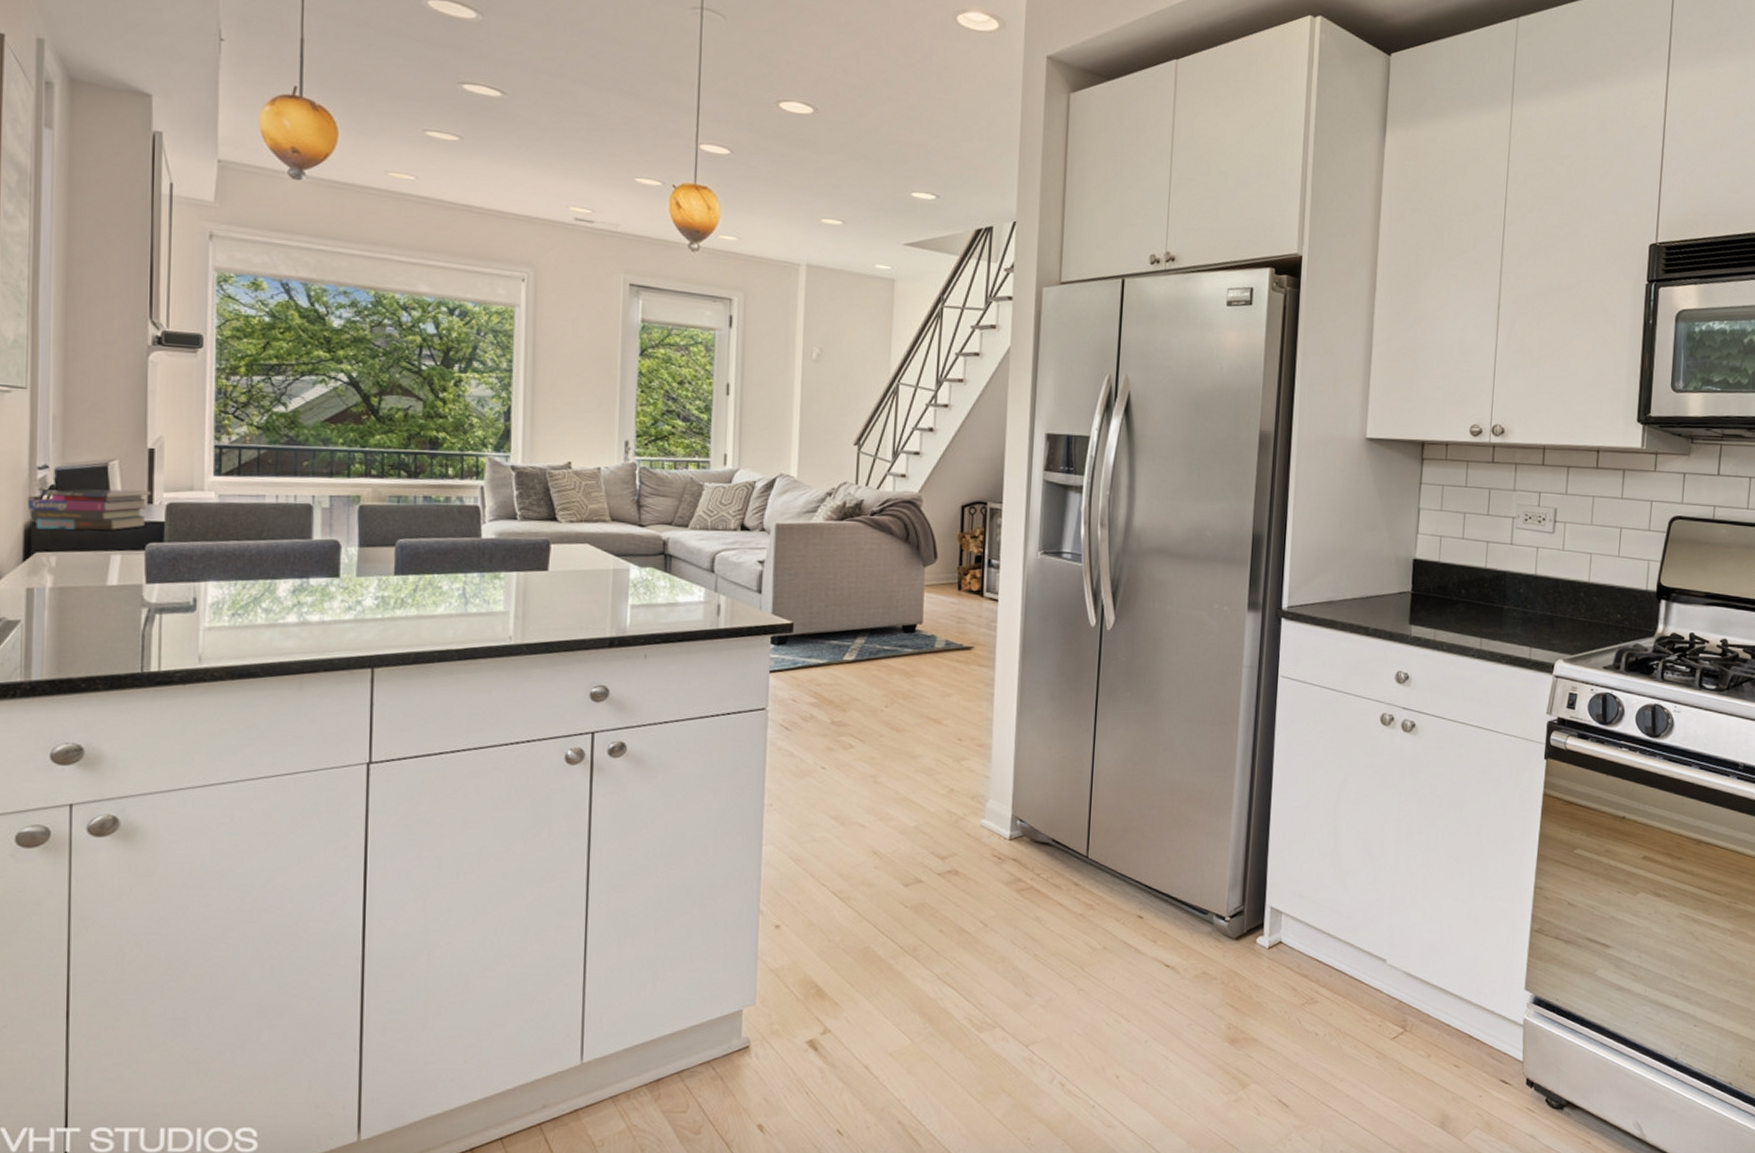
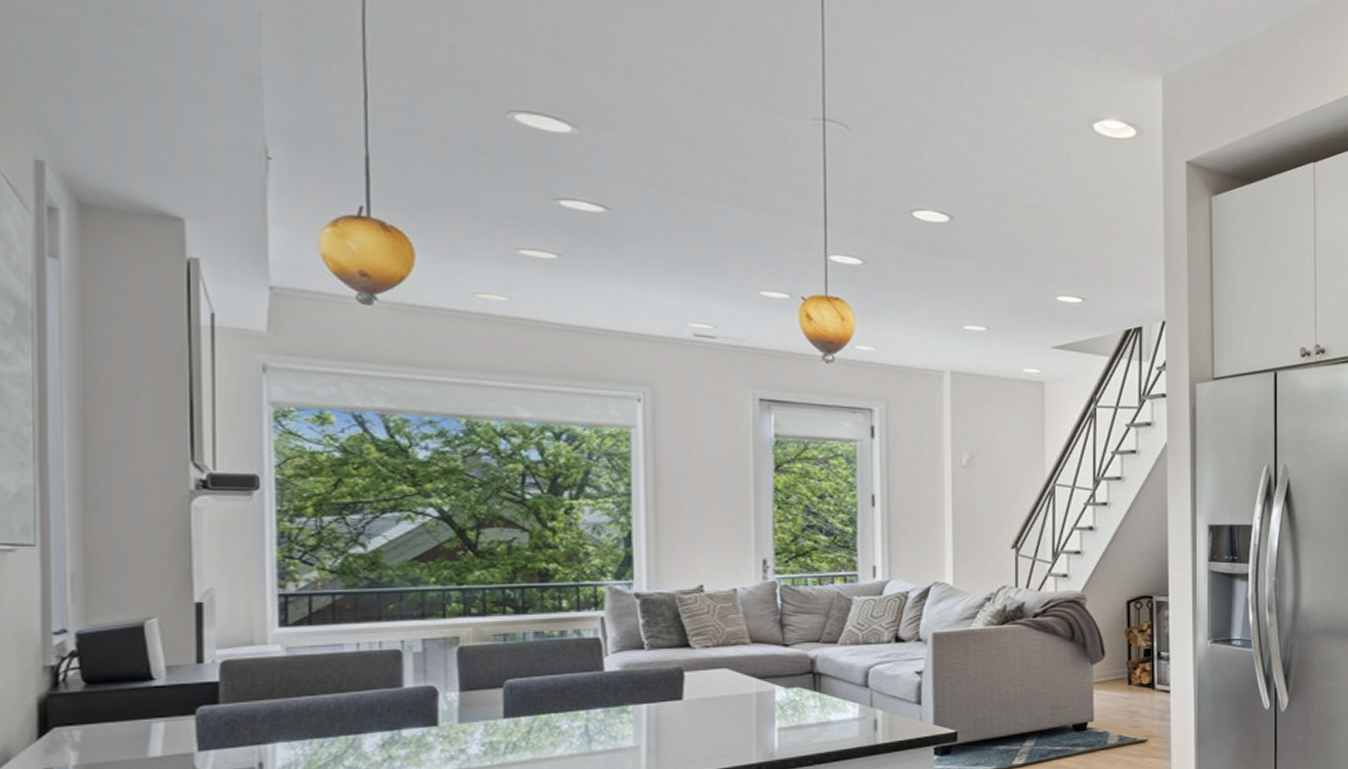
books: present [28,488,151,531] -> none [42,649,201,702]

